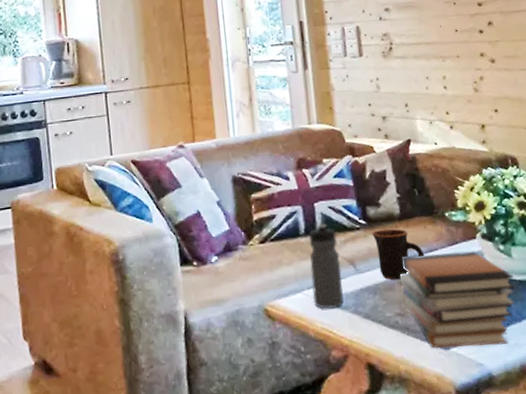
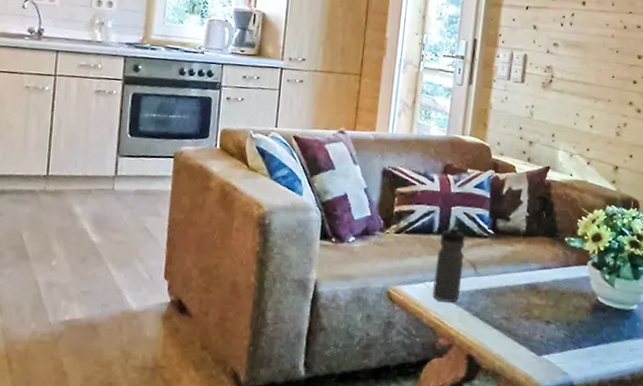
mug: present [372,229,425,280] -> none [496,242,539,288]
book stack: present [400,250,515,349] -> none [512,268,612,361]

